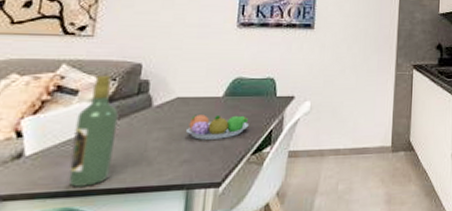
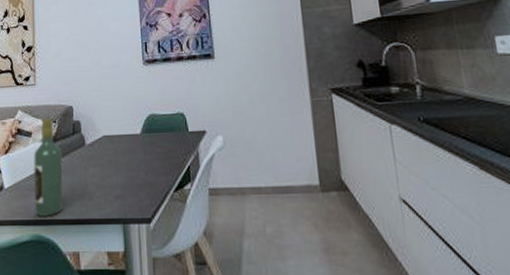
fruit bowl: present [186,114,249,140] -> none [115,151,168,176]

